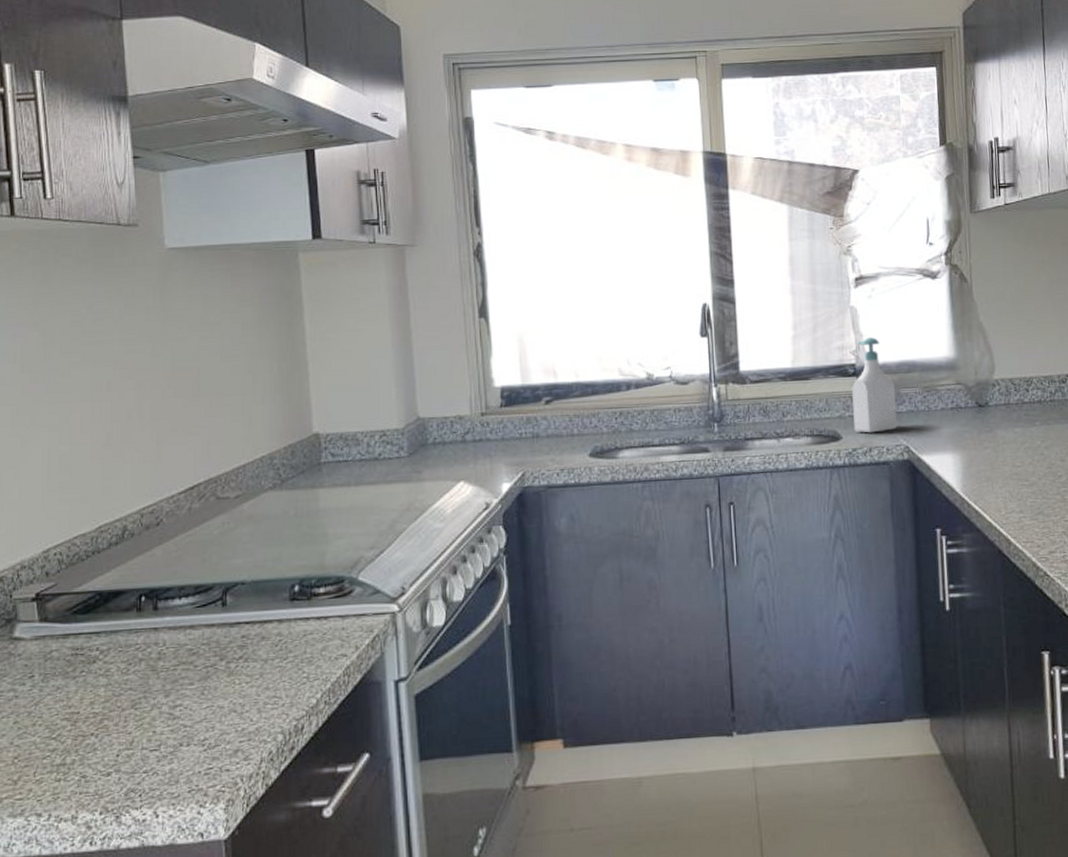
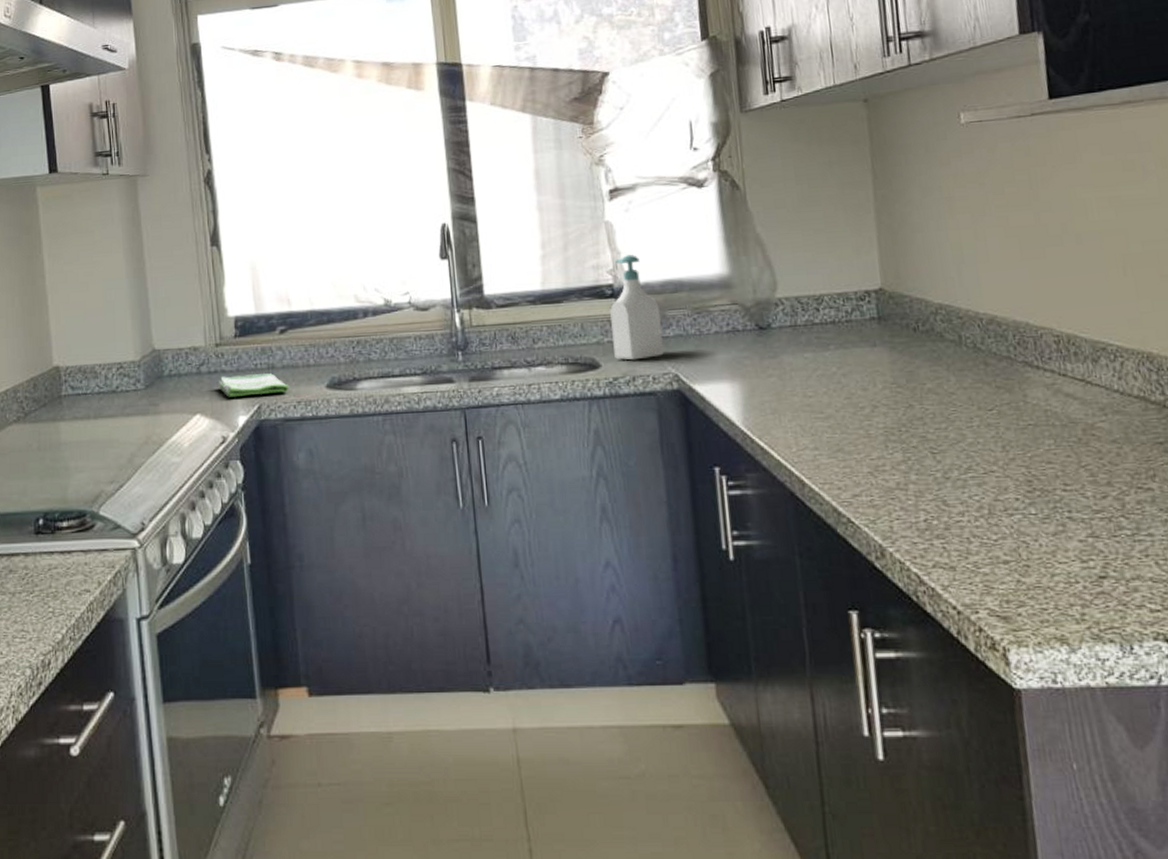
dish towel: none [481,442,553,465] -> present [217,373,290,397]

